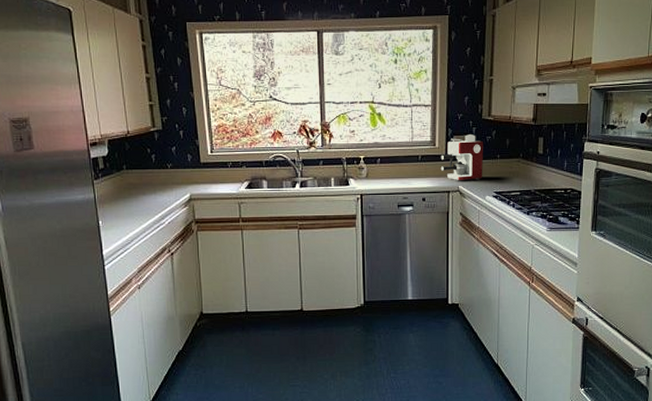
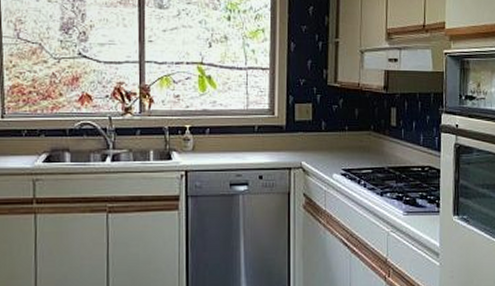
coffee maker: present [440,134,483,180] -> none [280,103,329,155]

